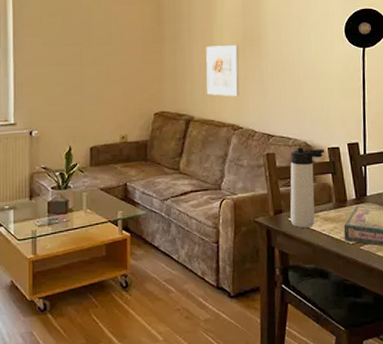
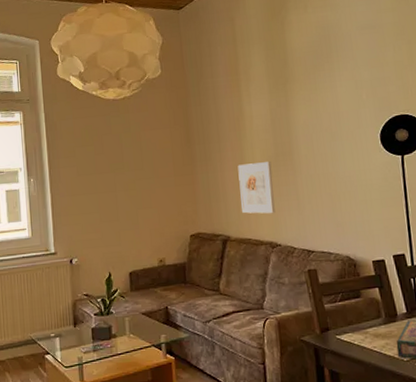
thermos bottle: present [290,147,325,228] -> none [333,262,370,346]

